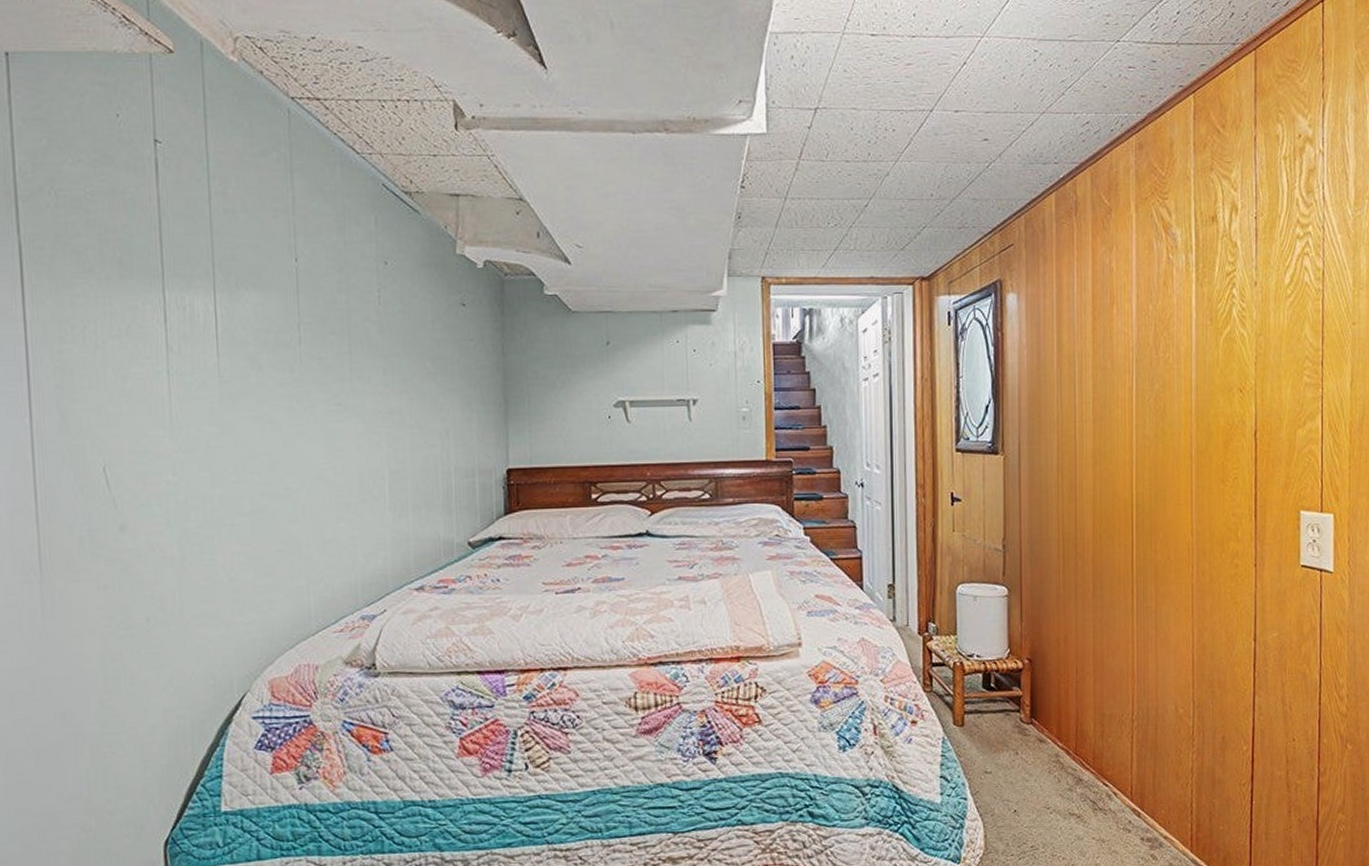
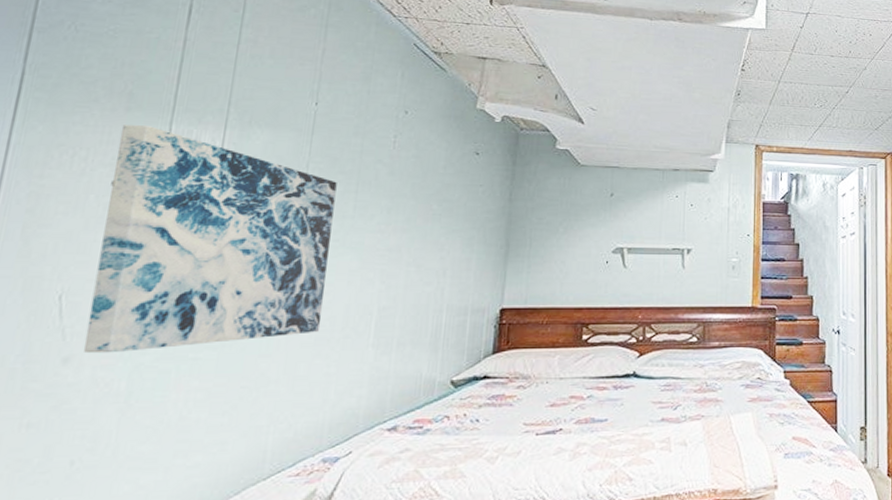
wall art: none [120,294,339,521] -> present [83,125,337,354]

